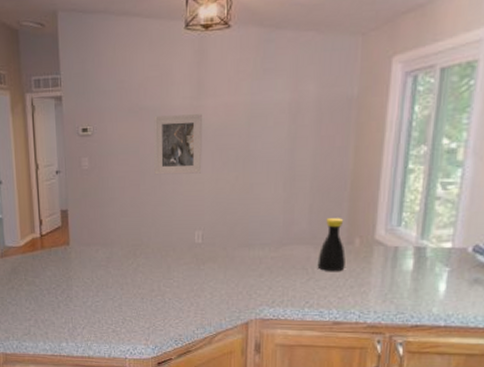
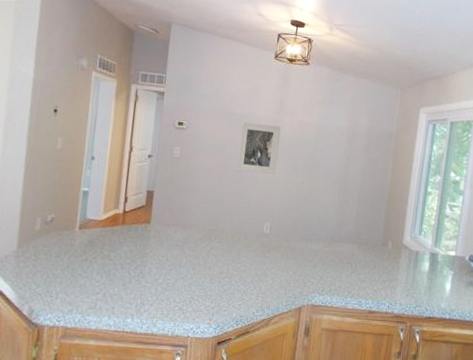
bottle: present [317,218,346,272] -> none [359,223,381,268]

